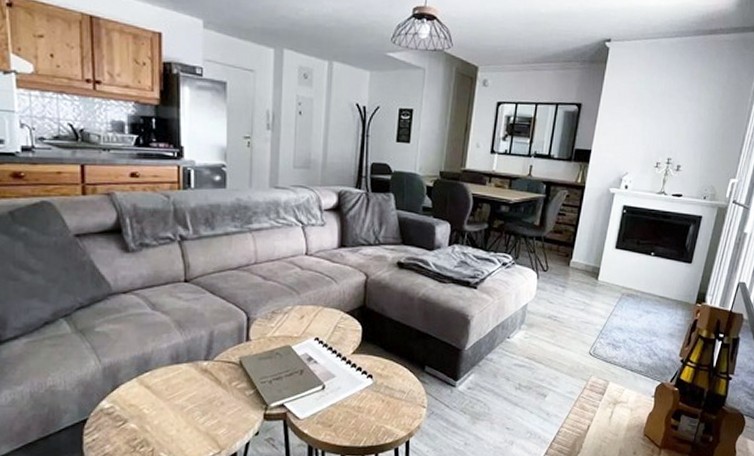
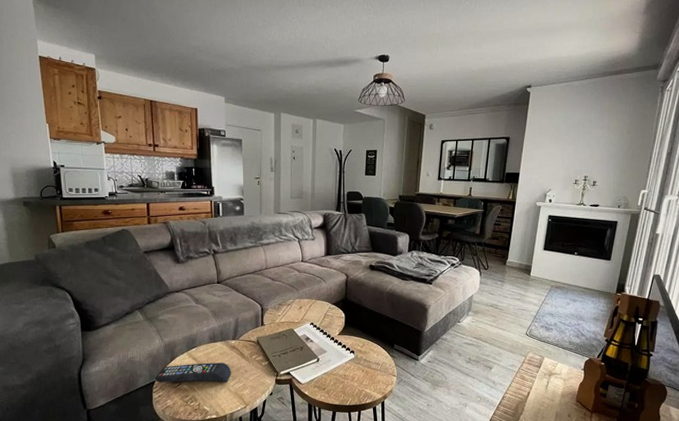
remote control: none [88,392,201,421] -> present [155,363,231,383]

